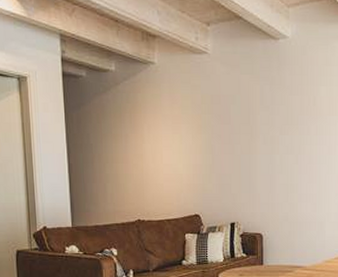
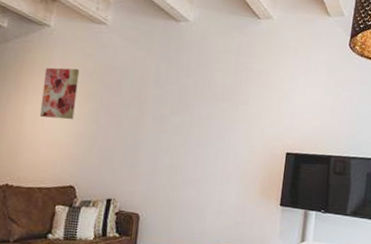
wall art: none [156,102,190,153] -> present [39,67,80,120]

